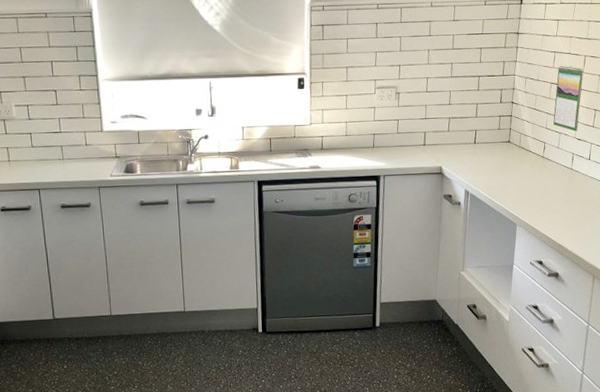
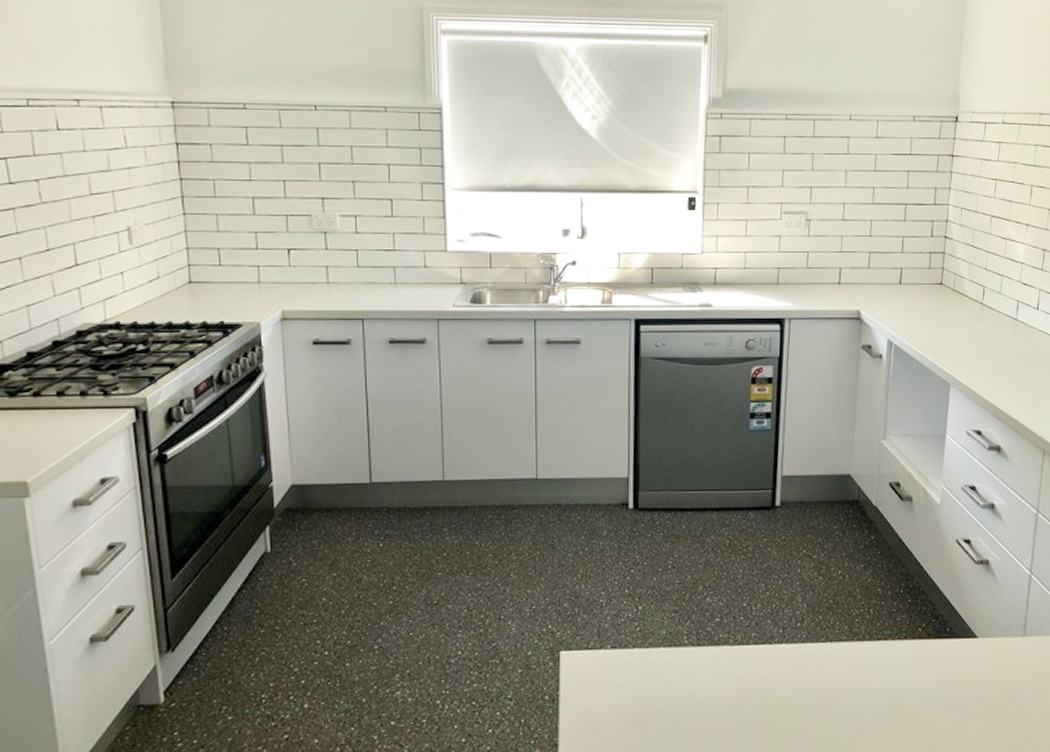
calendar: present [553,65,584,132] -> none [994,195,1031,275]

